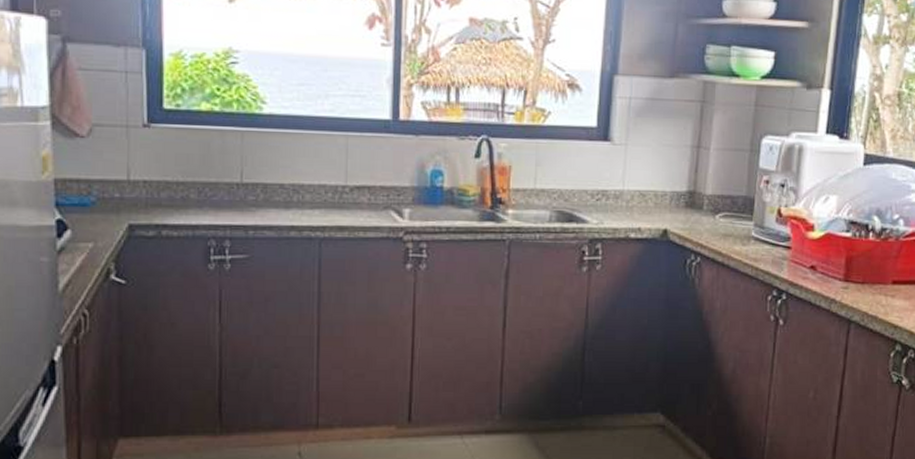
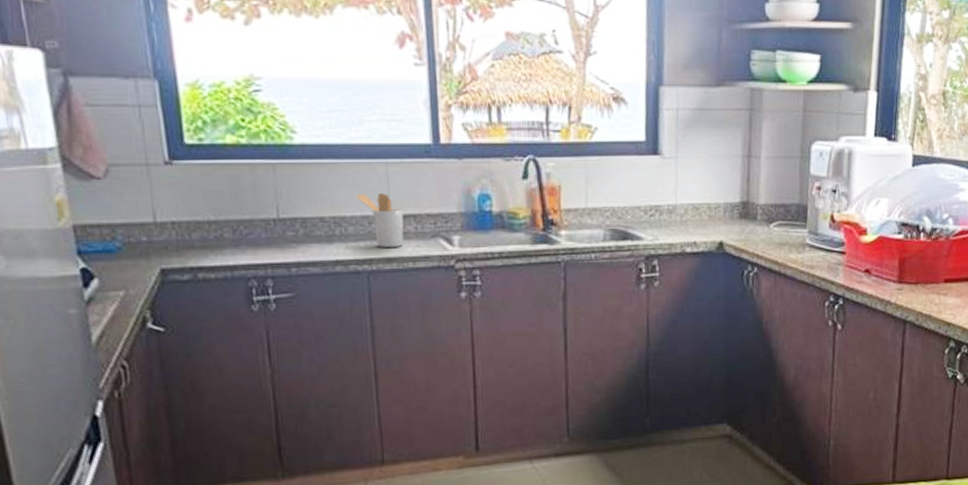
utensil holder: none [315,163,359,216] -> present [355,192,404,247]

